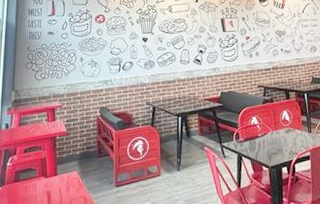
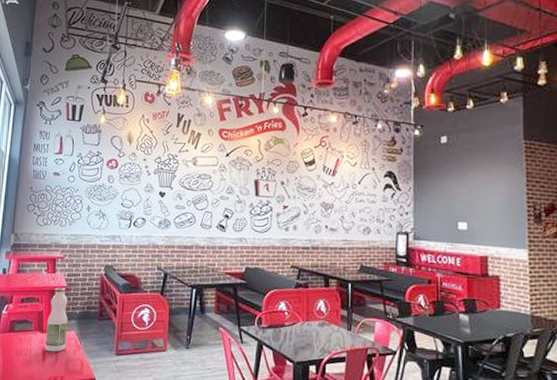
juice bottle: none [50,133,70,195] -> present [45,287,68,352]

